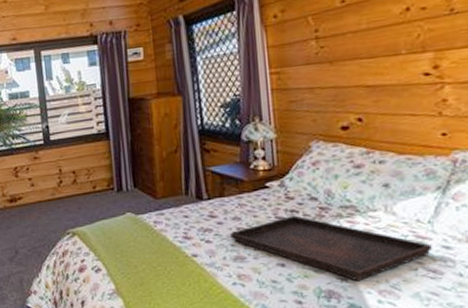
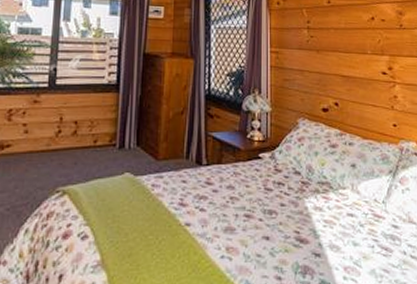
serving tray: present [230,215,432,282] -> none [223,188,385,257]

